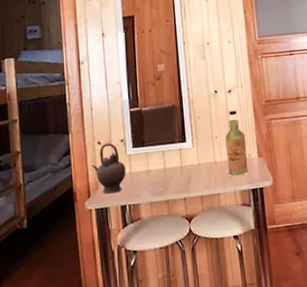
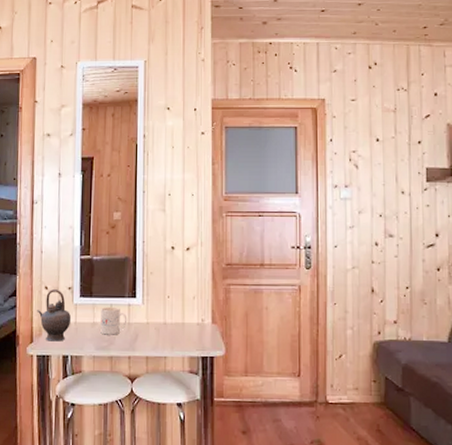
mug: none [154,152,180,181] -> present [100,306,128,335]
bottle: present [225,110,249,176] -> none [178,270,200,340]

